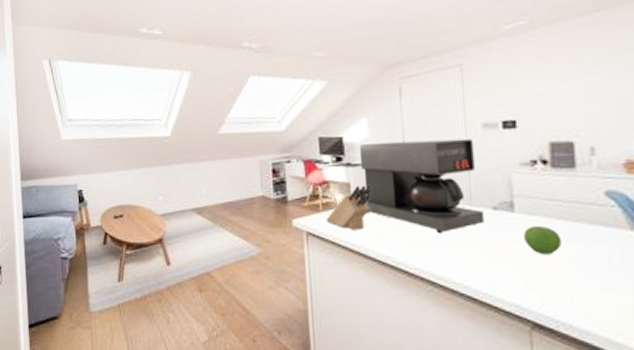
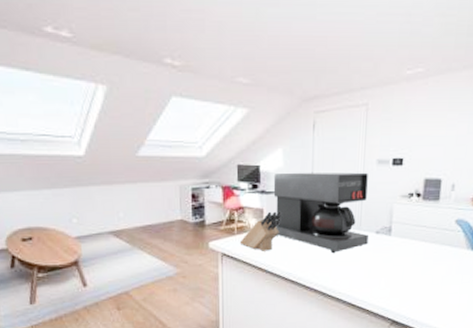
fruit: present [524,225,562,255] -> none [395,246,421,269]

